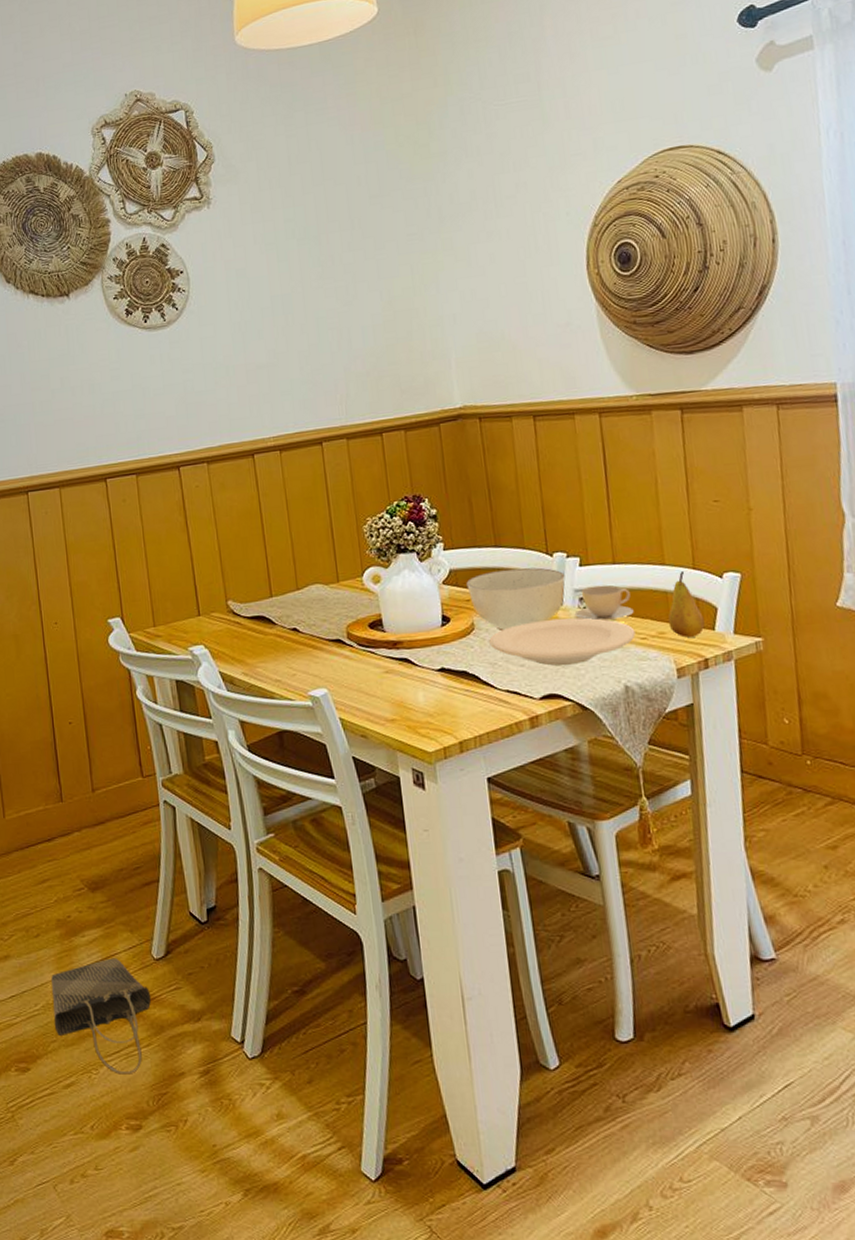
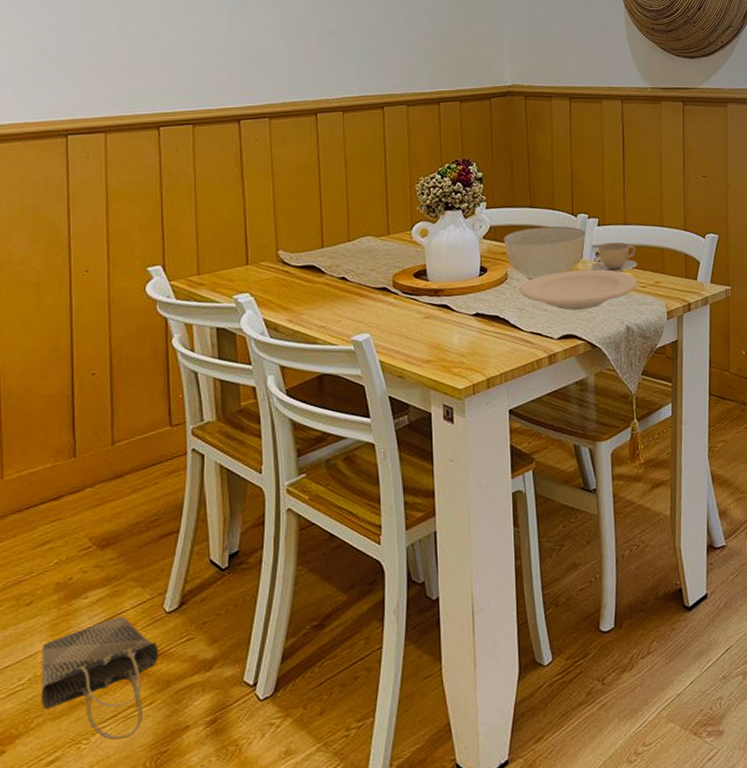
fruit: present [667,570,705,638] -> none [663,231,690,286]

